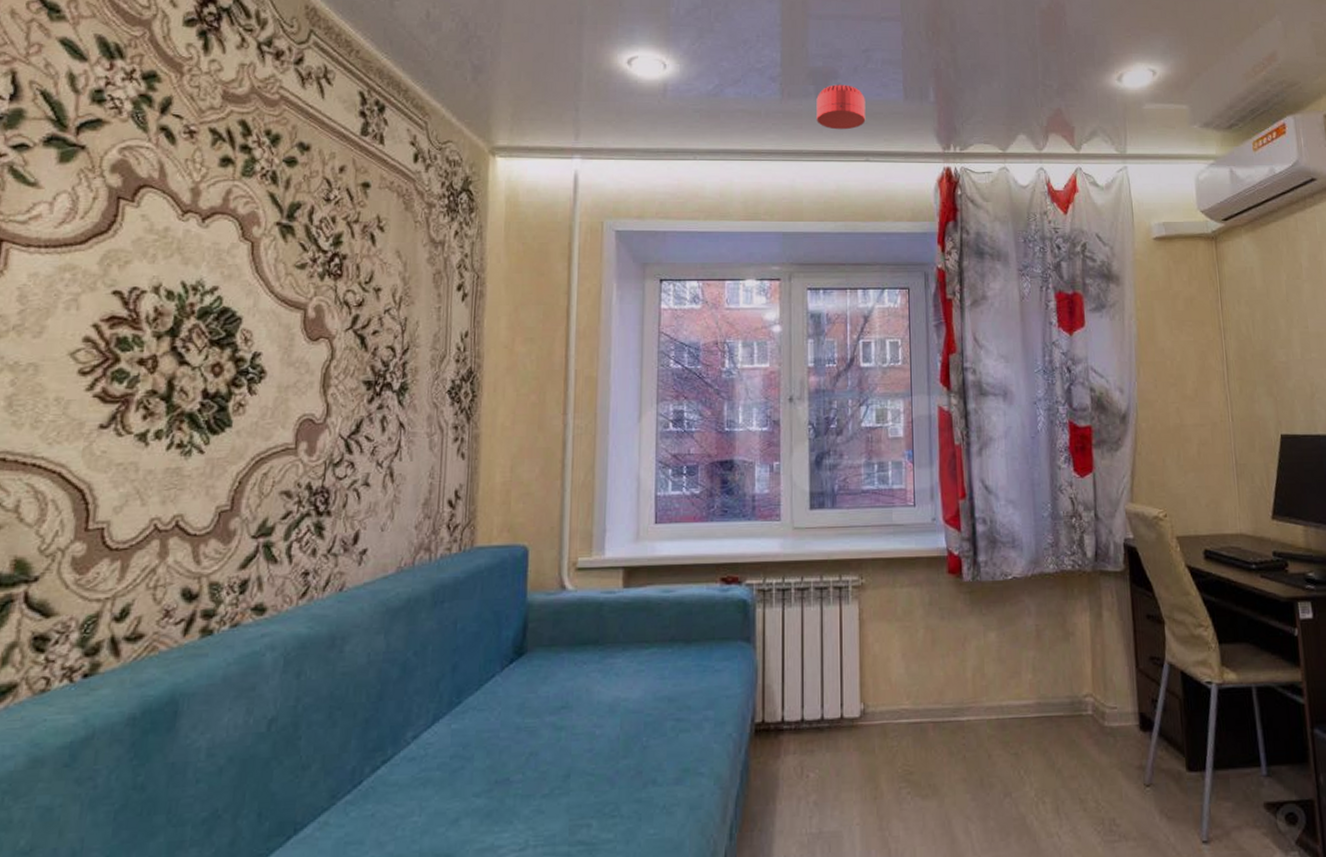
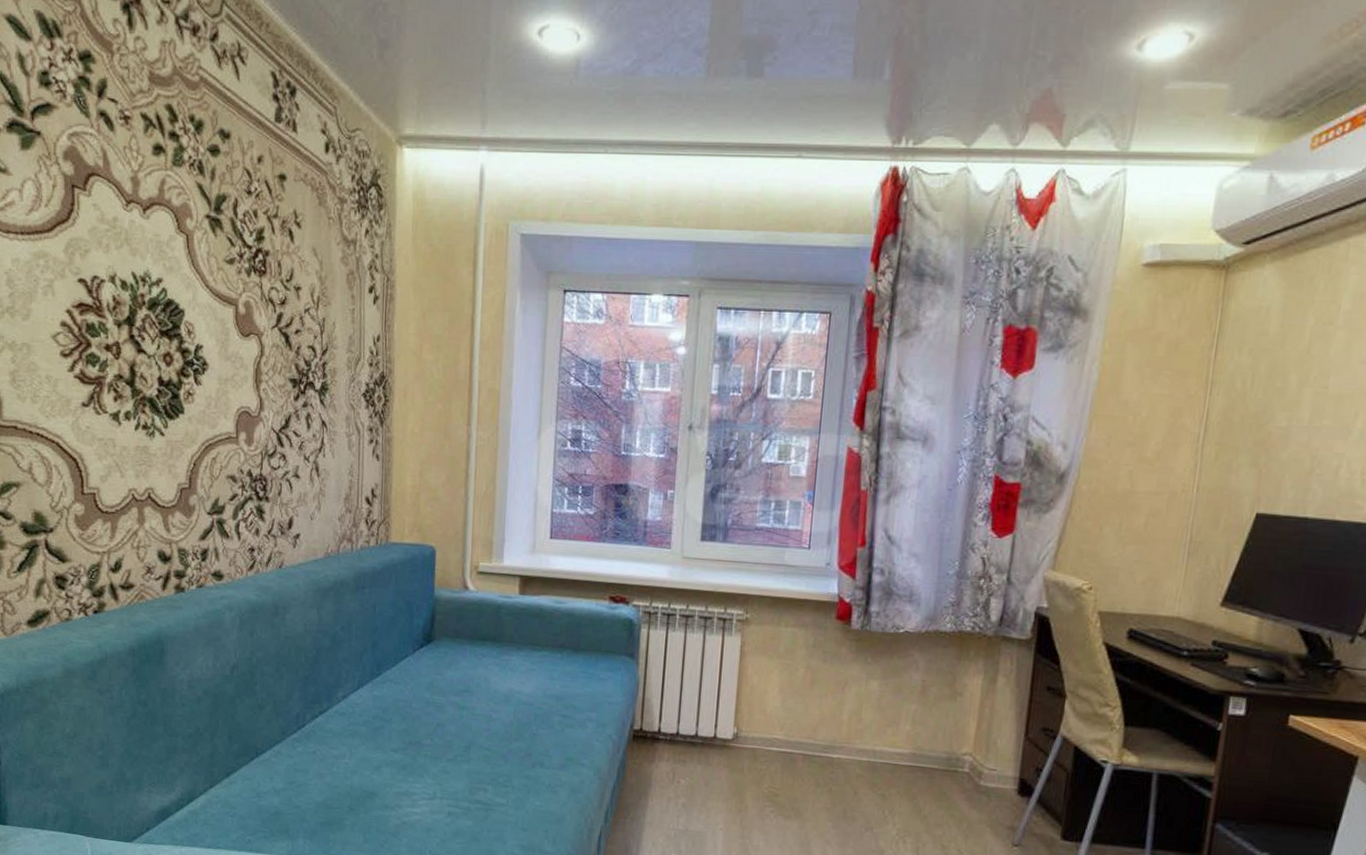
smoke detector: present [816,84,866,130] -> none [745,58,806,117]

